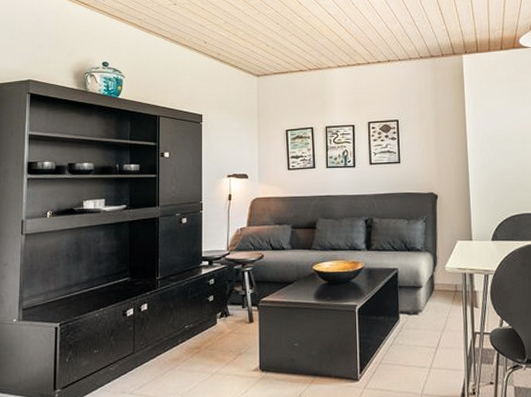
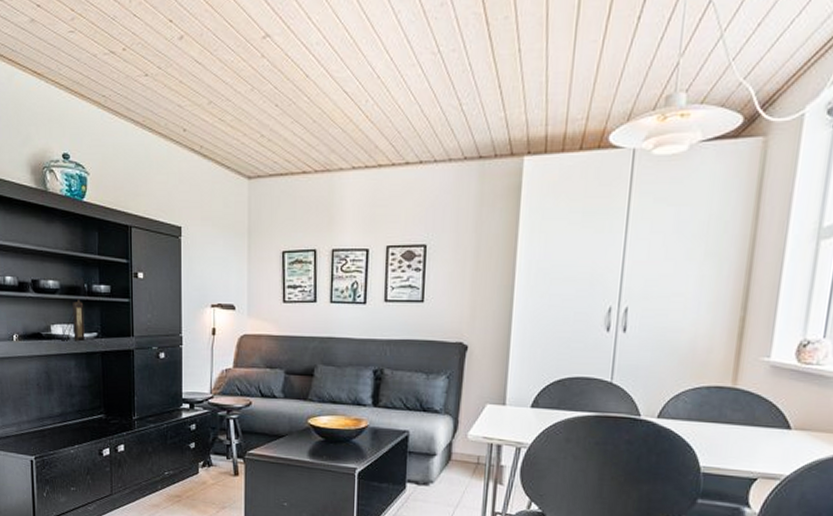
photo frame: none [92,177,115,214] -> present [61,299,85,342]

